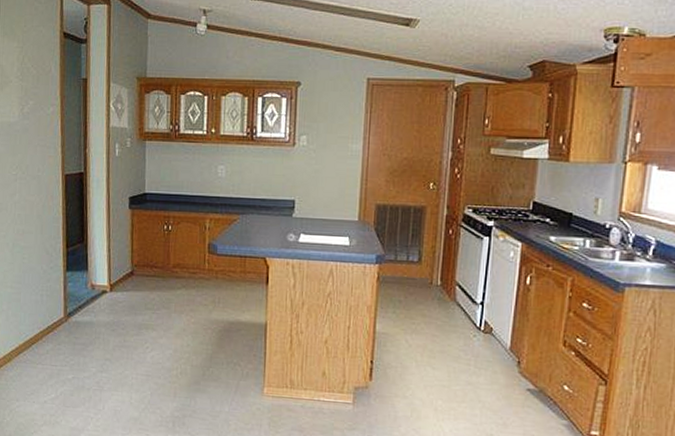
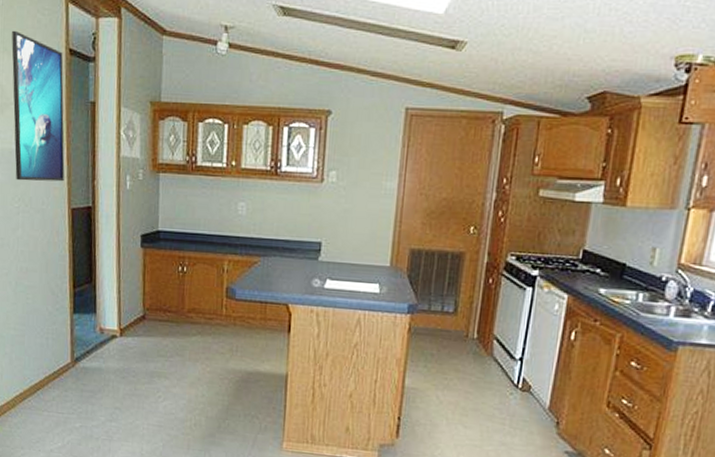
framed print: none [11,17,59,151] -> present [11,30,65,182]

